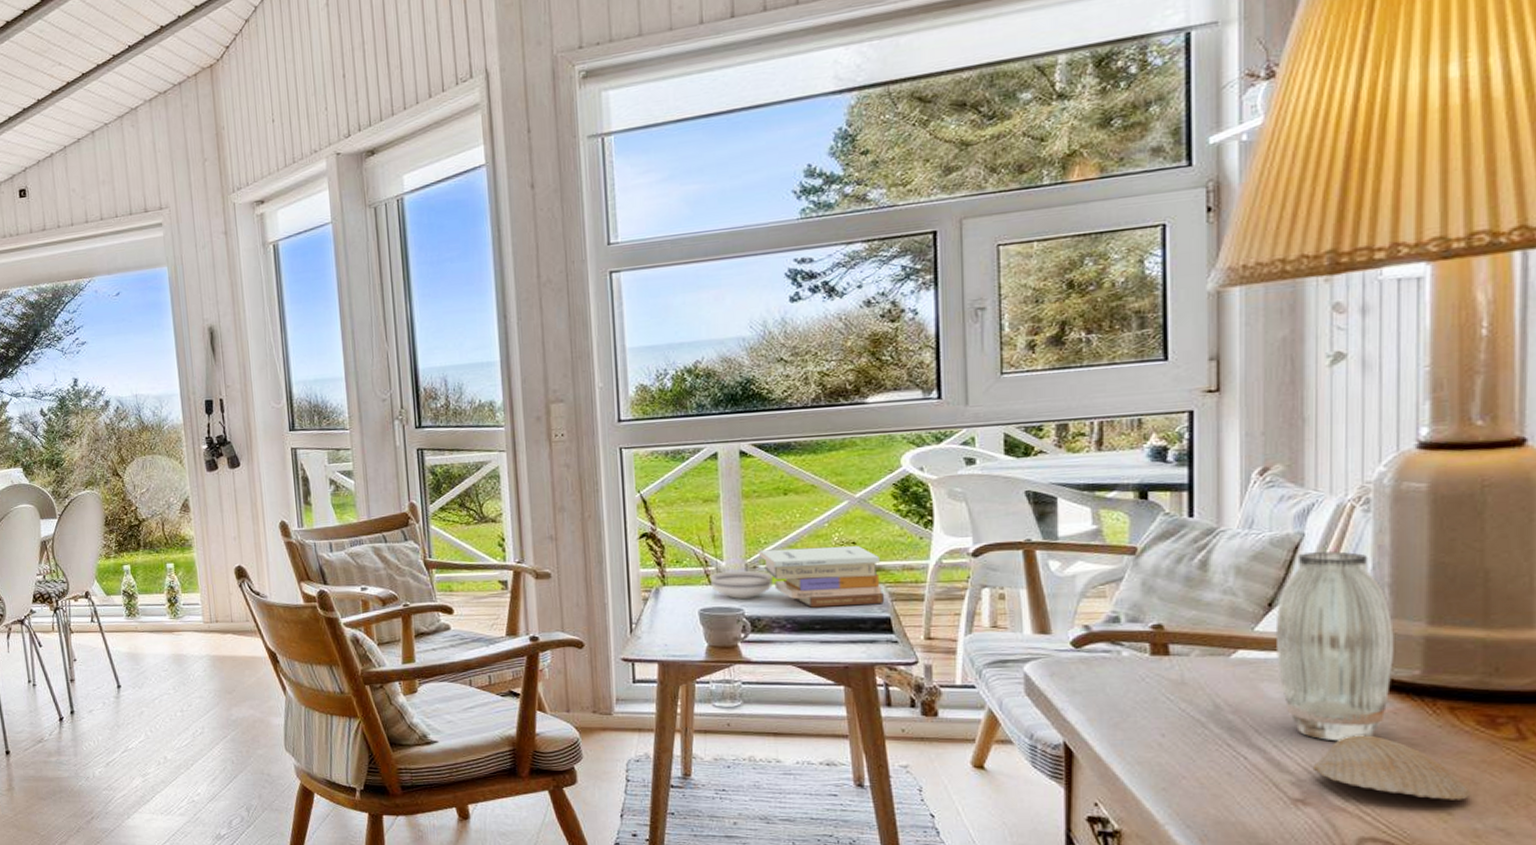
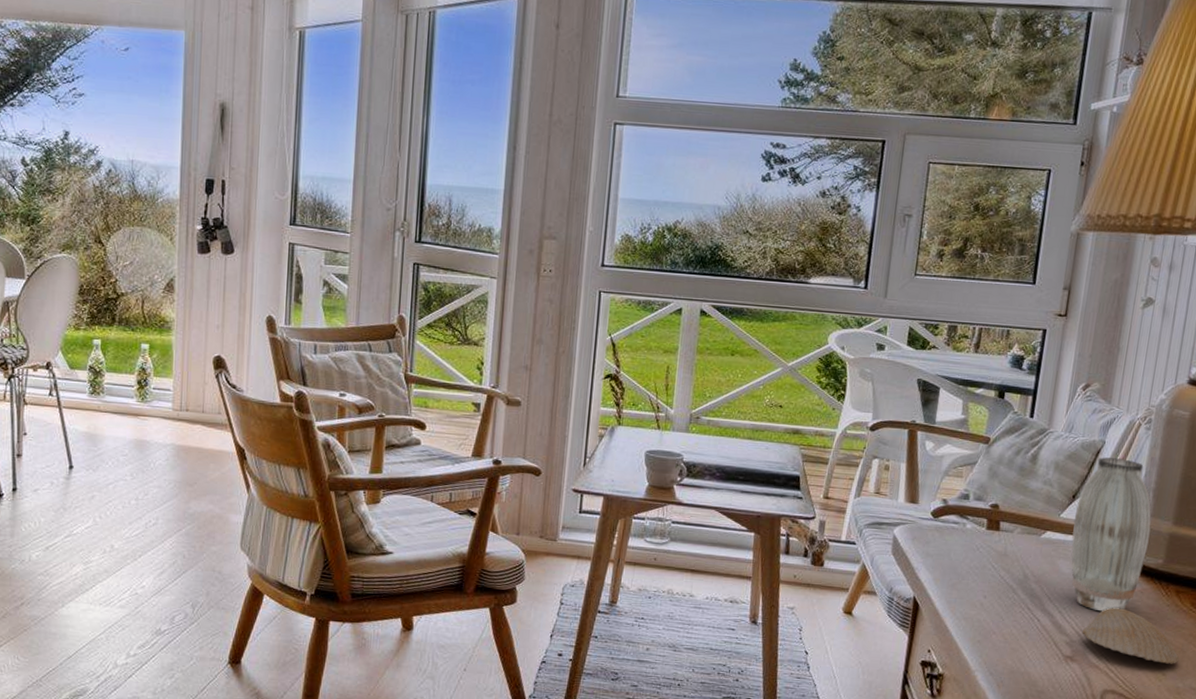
bowl: present [709,569,773,600] -> none [658,417,711,446]
books: present [759,545,884,608] -> none [703,403,800,463]

